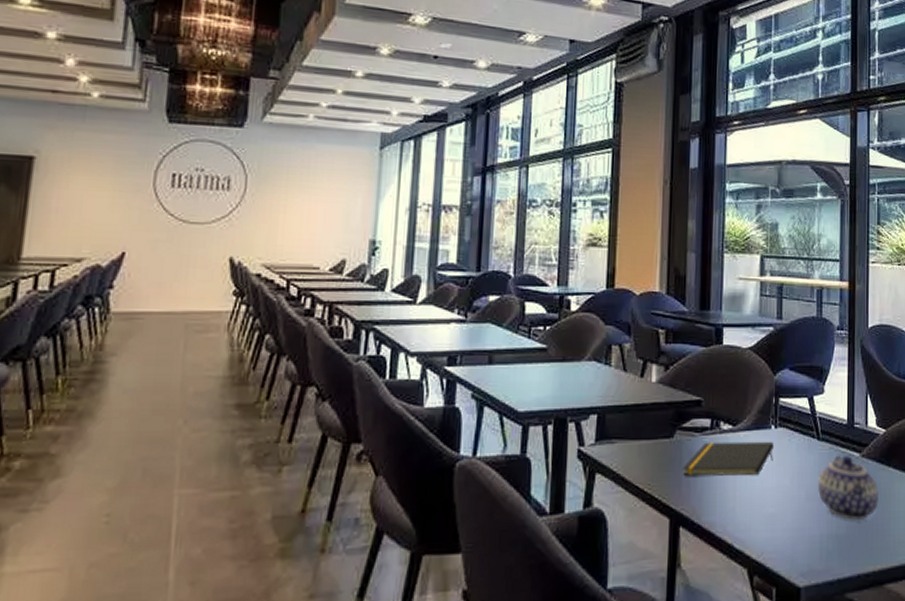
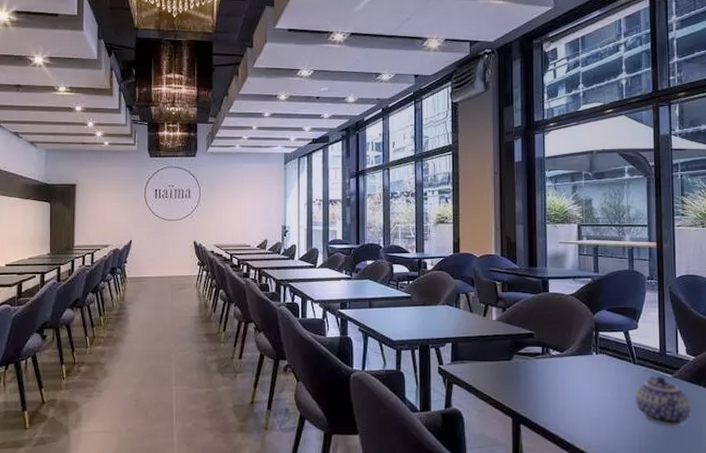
notepad: present [682,441,774,476] -> none [520,364,596,390]

